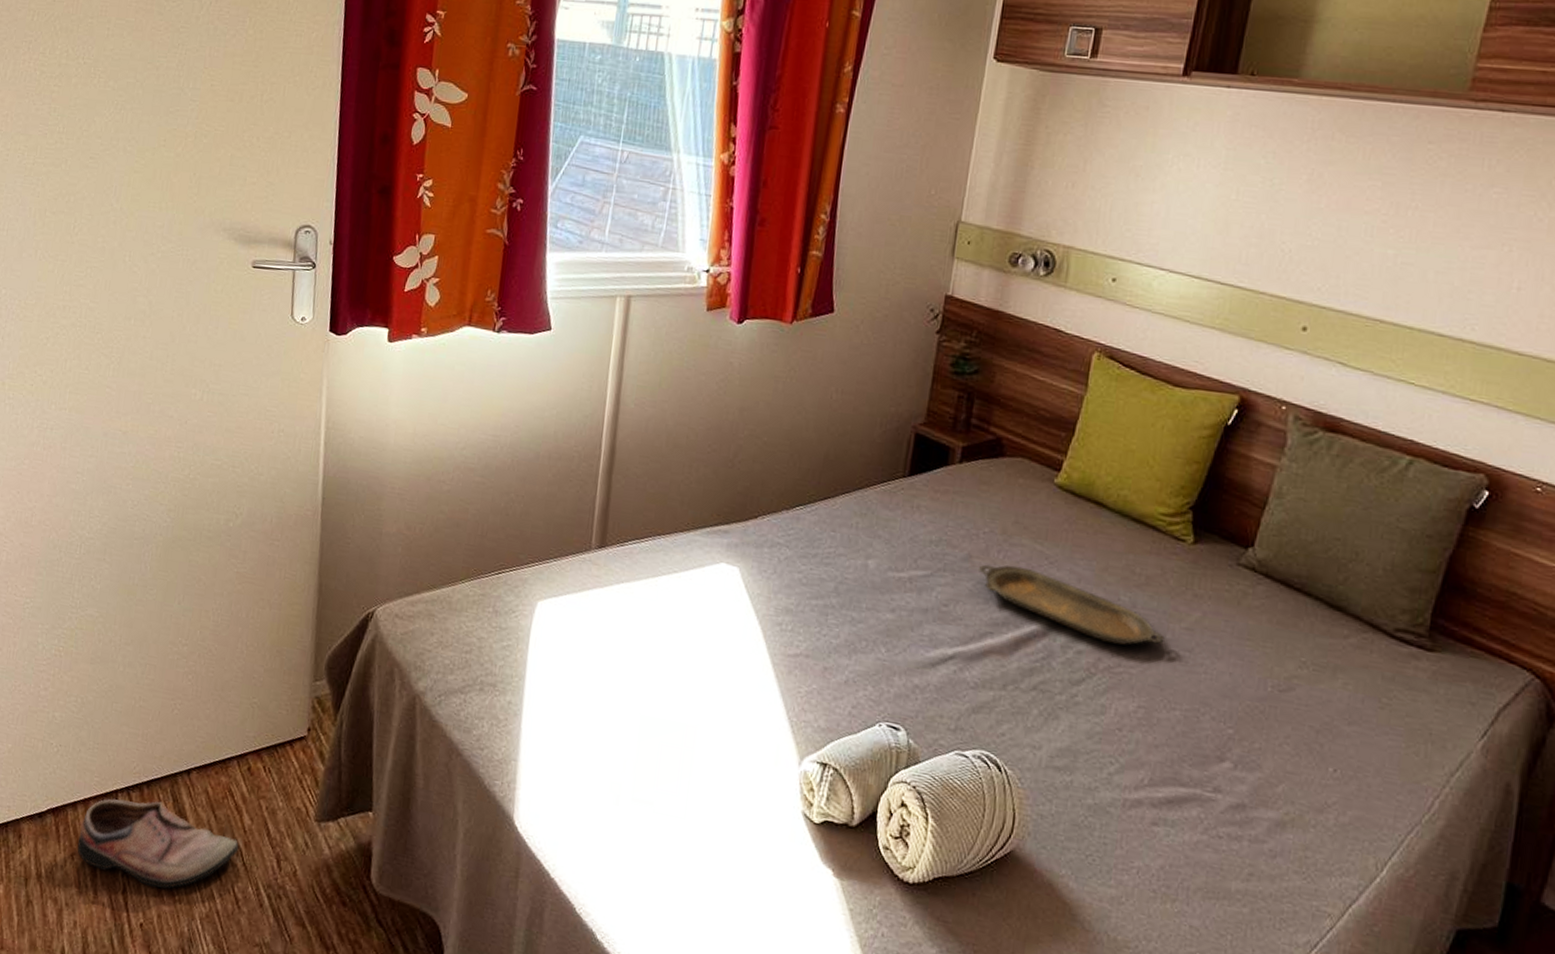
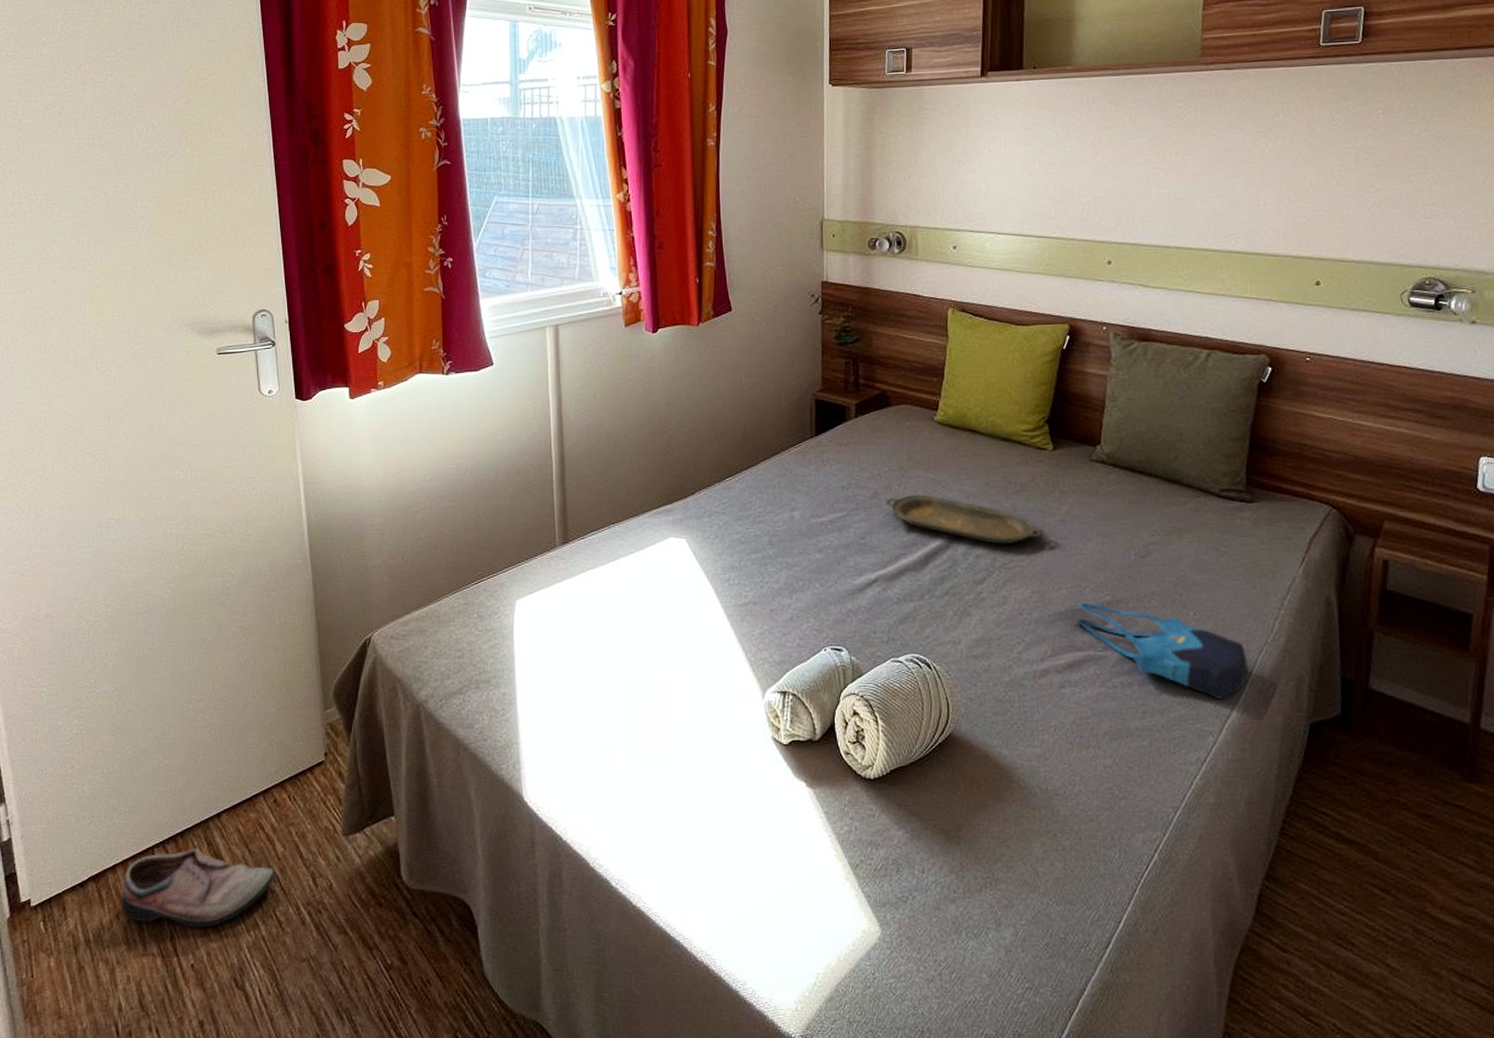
tote bag: none [1188,729,1391,879] -> present [1078,602,1249,699]

